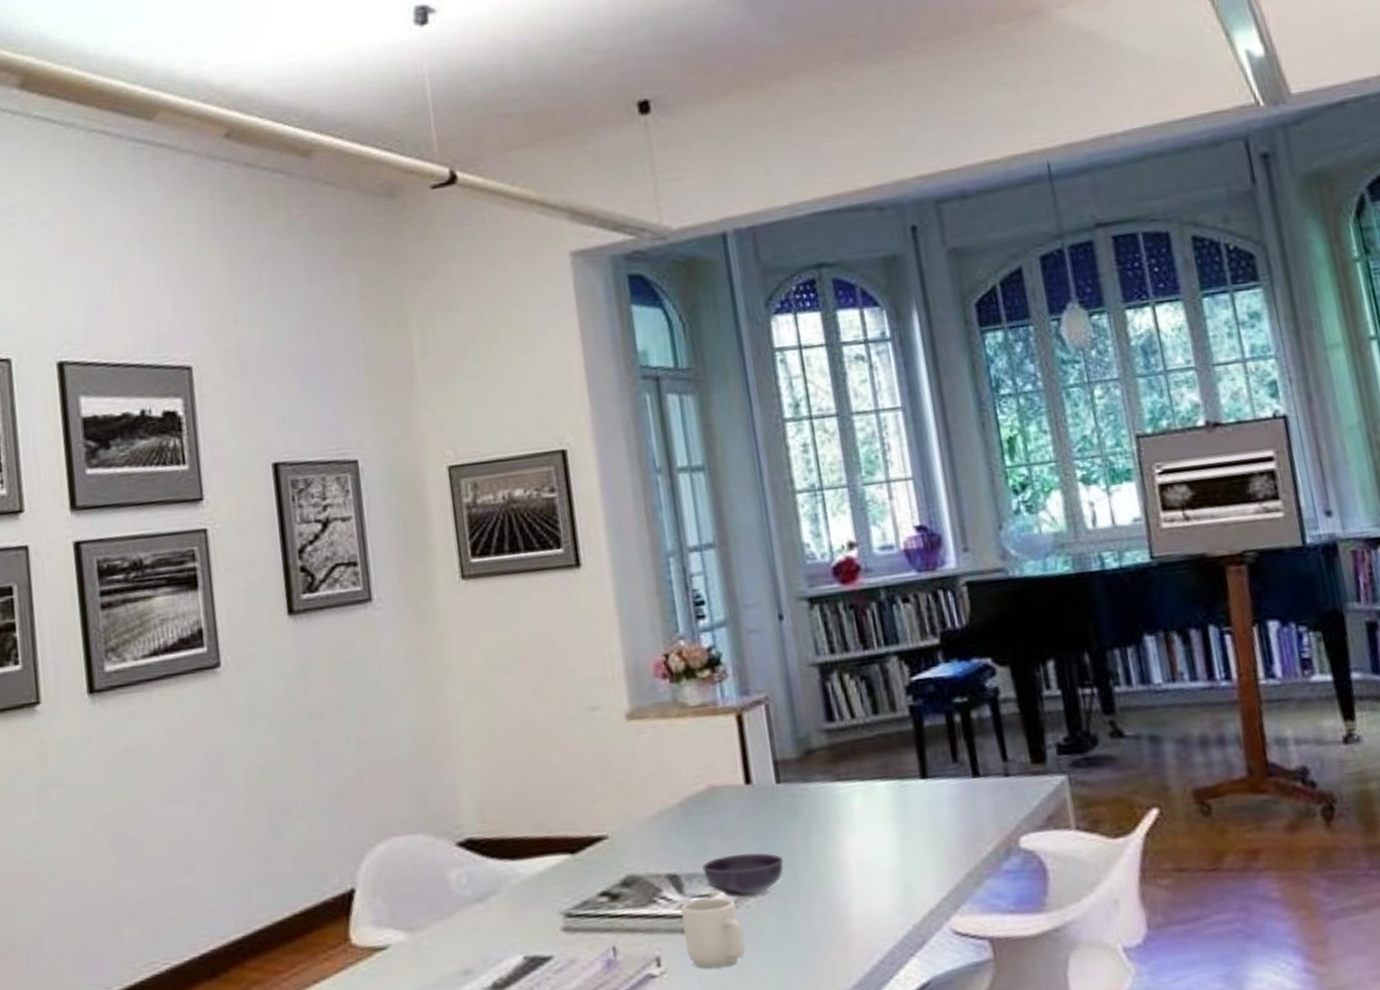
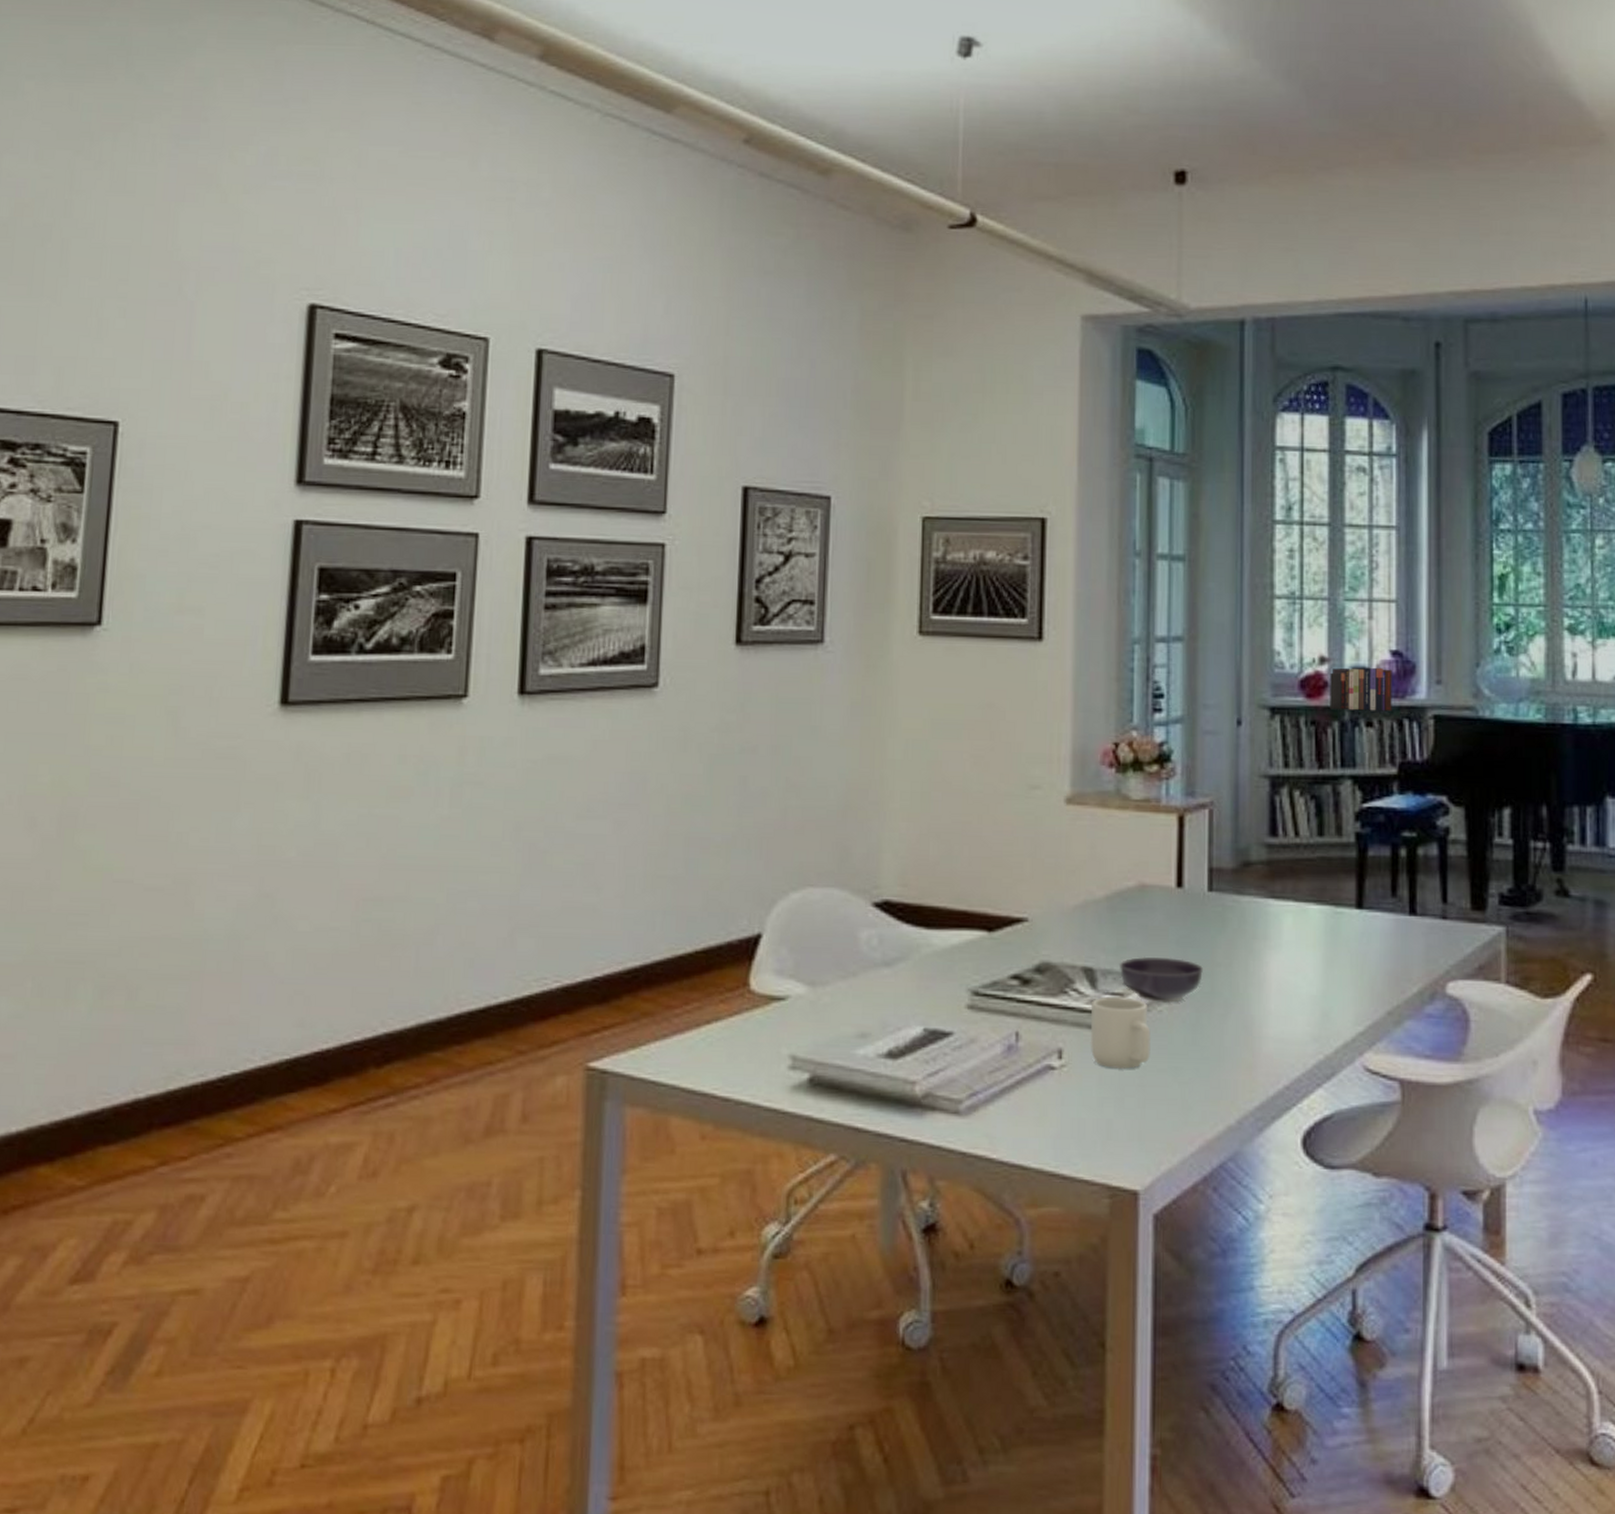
books: none [860,544,926,592] -> present [1330,667,1392,712]

